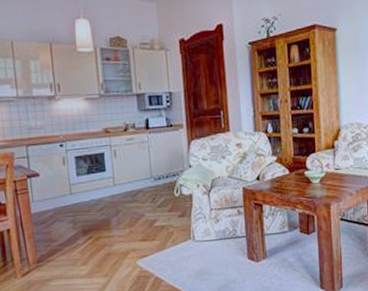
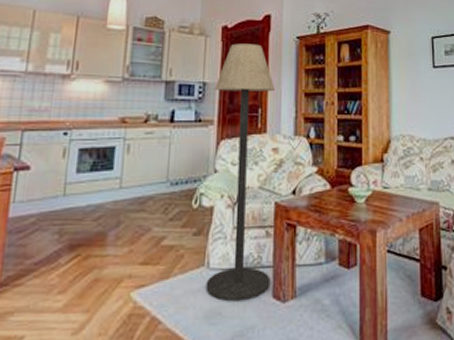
floor lamp: none [179,53,245,264] -> present [205,43,275,302]

